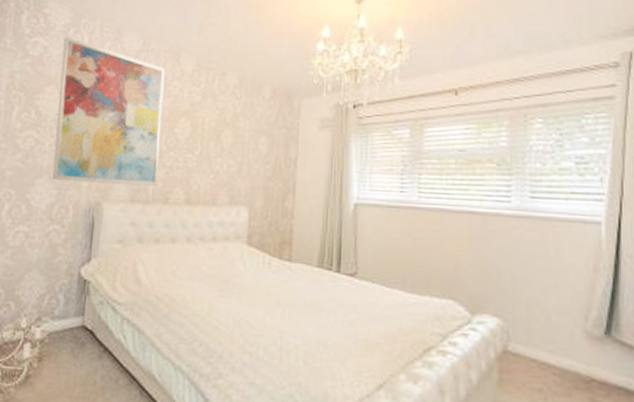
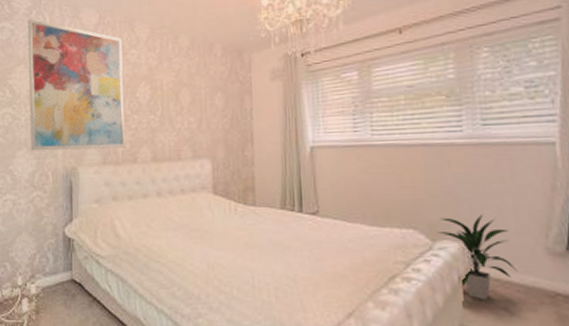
indoor plant: none [477,289,554,381] -> present [437,214,517,300]

